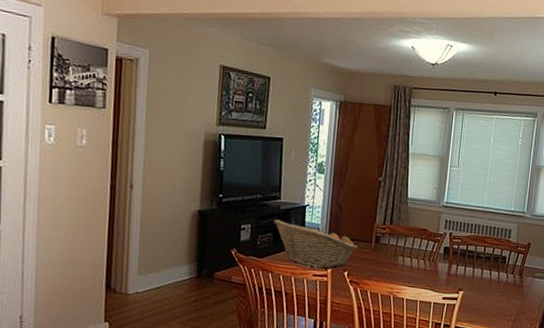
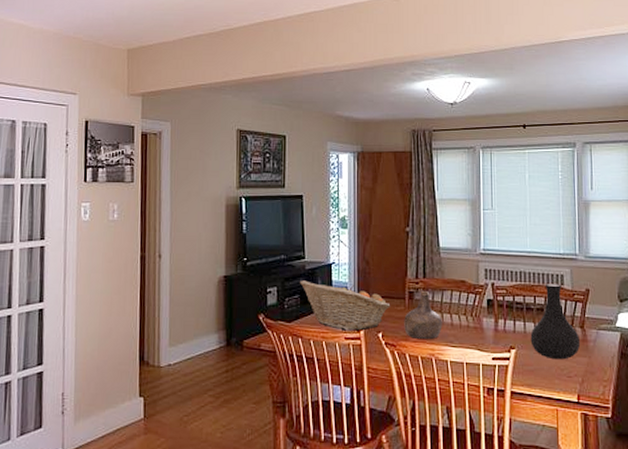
bottle: none [368,236,403,280] -> present [404,291,442,340]
vase: none [476,236,517,301] -> present [530,284,580,360]

